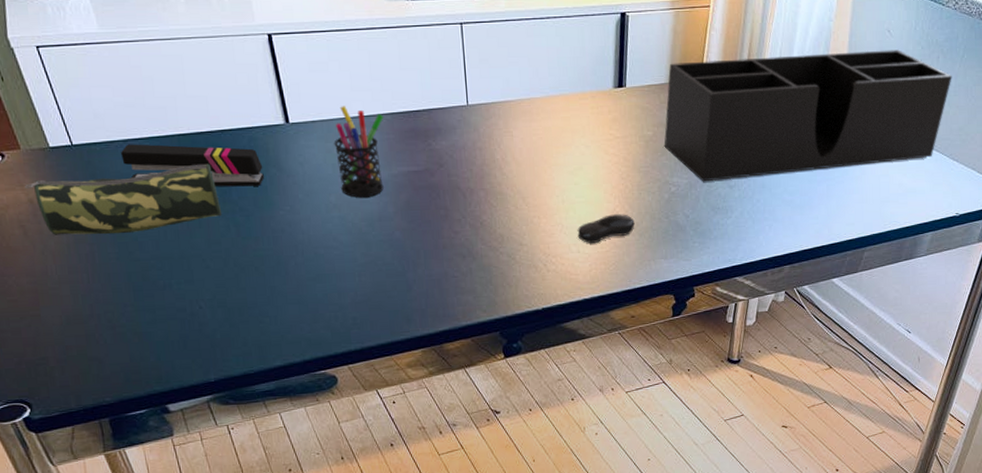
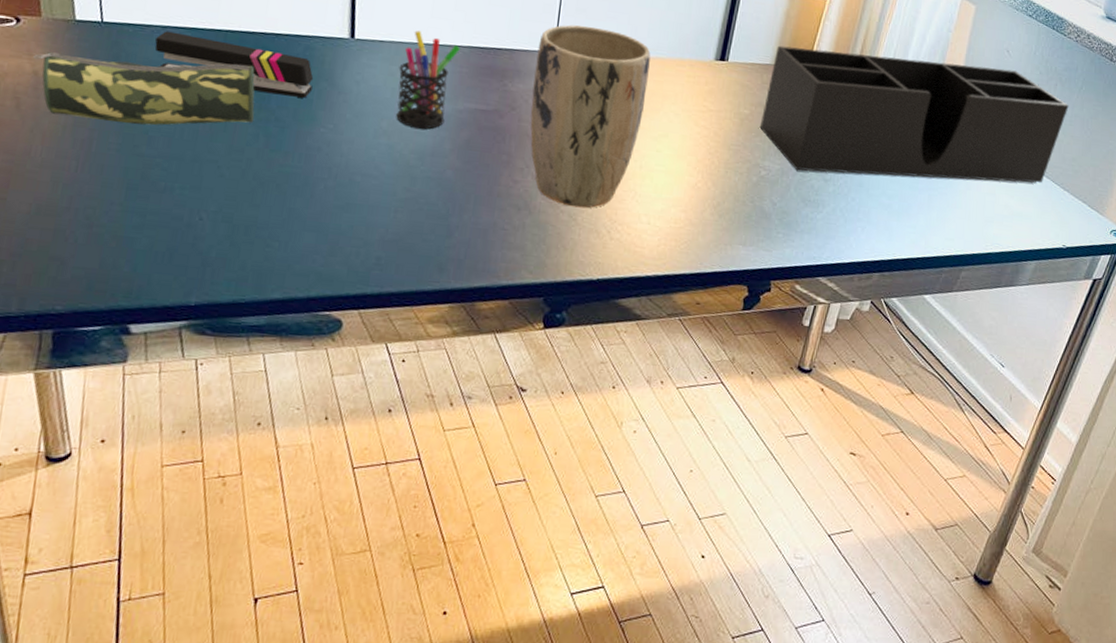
plant pot: none [452,74,557,248] -> present [530,25,651,208]
computer mouse: present [577,214,635,244] -> none [650,189,716,218]

